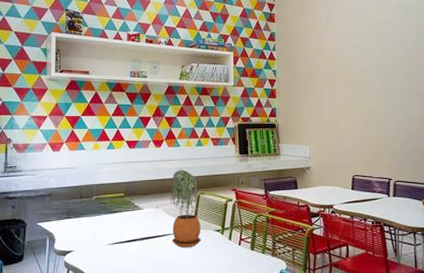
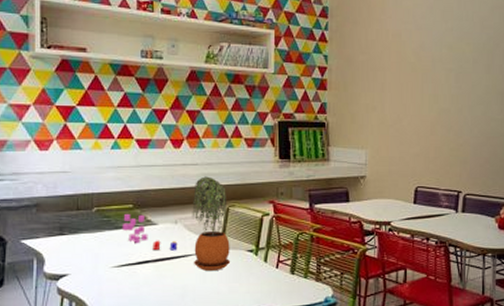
toy blocks: none [115,200,159,231] -> present [122,213,178,251]

